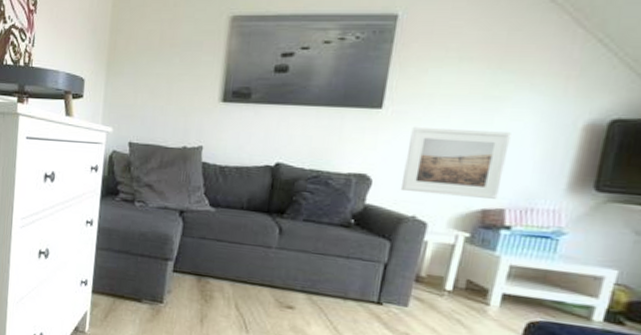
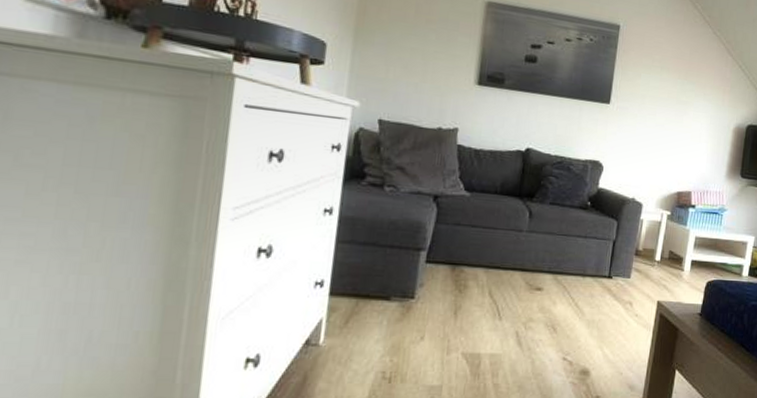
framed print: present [400,126,511,199] -> none [623,121,694,183]

